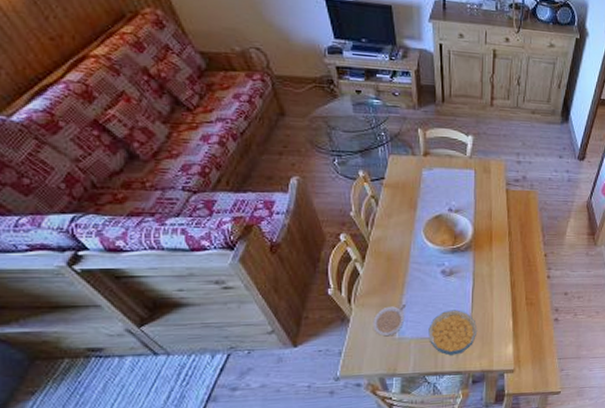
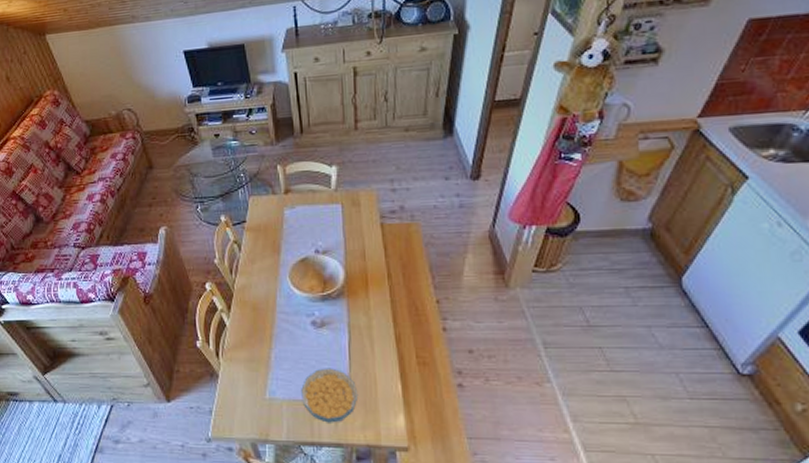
legume: present [373,304,407,337] -> none [241,360,276,396]

